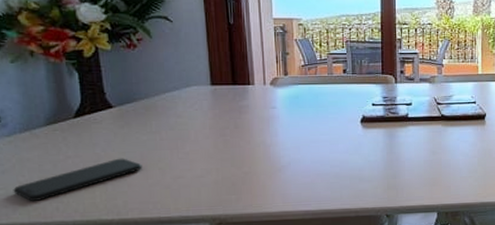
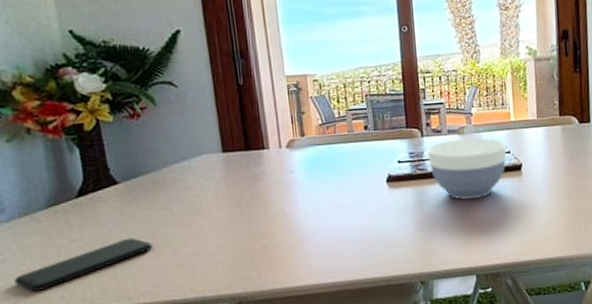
bowl: none [399,87,473,144] -> present [427,137,507,201]

